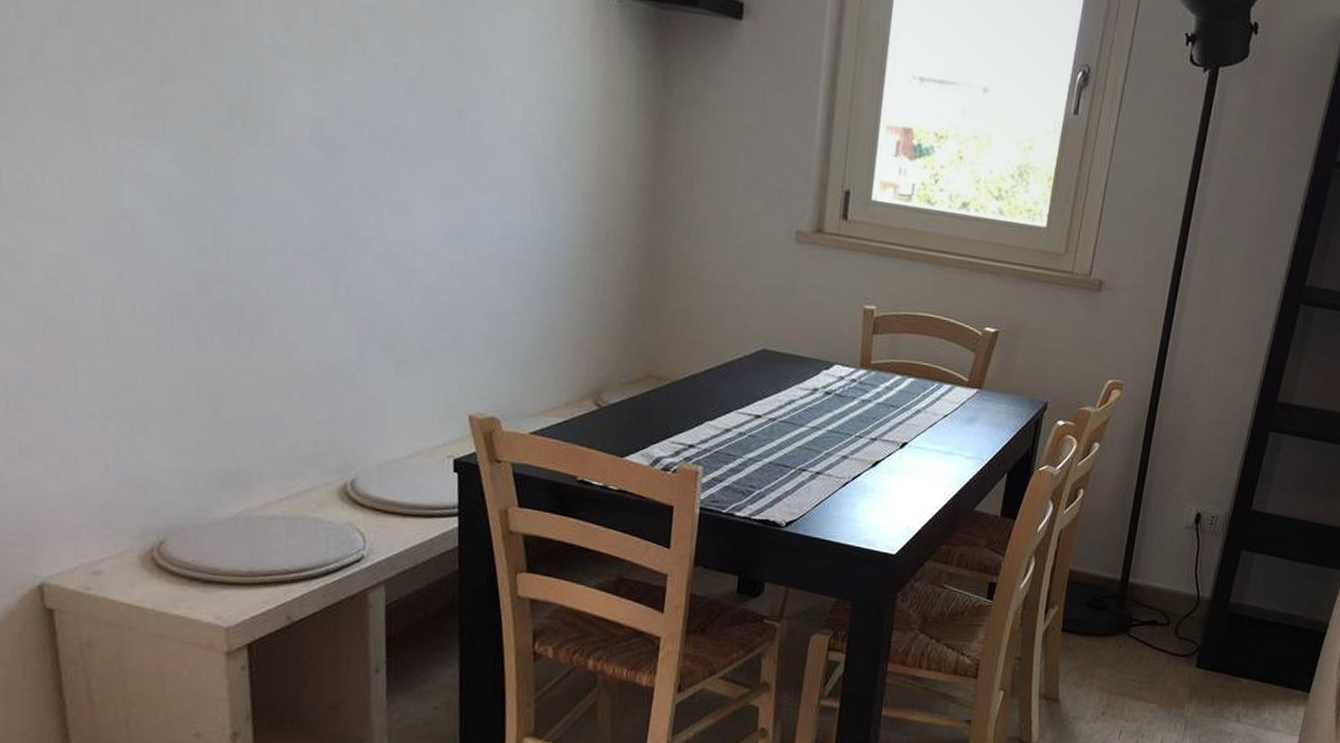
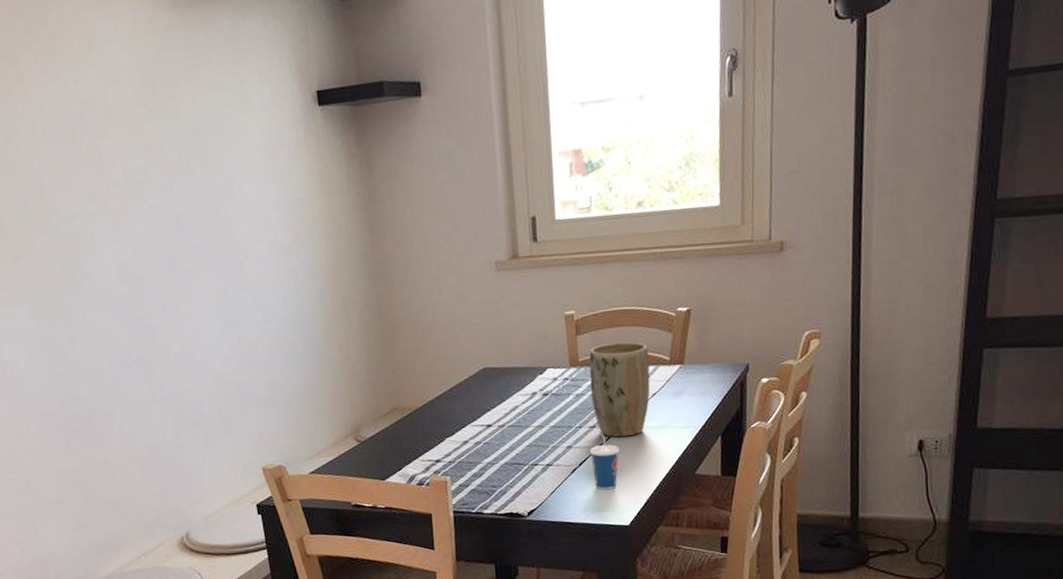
cup: none [865,445,899,512] -> present [589,431,620,490]
plant pot: none [877,350,948,458] -> present [589,342,651,438]

